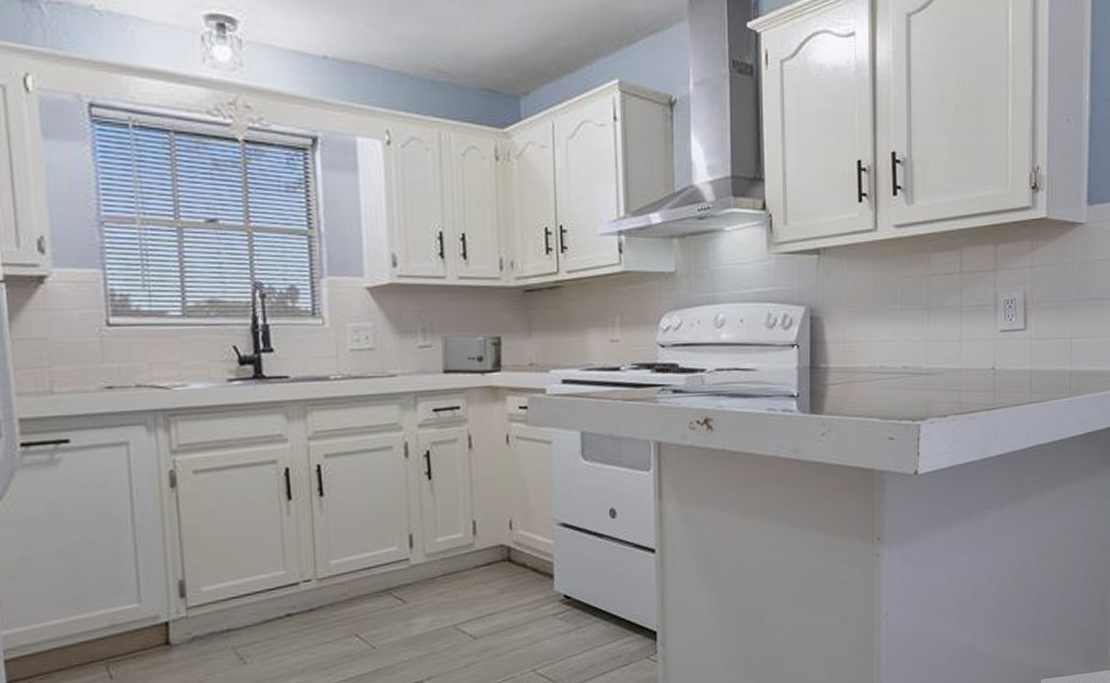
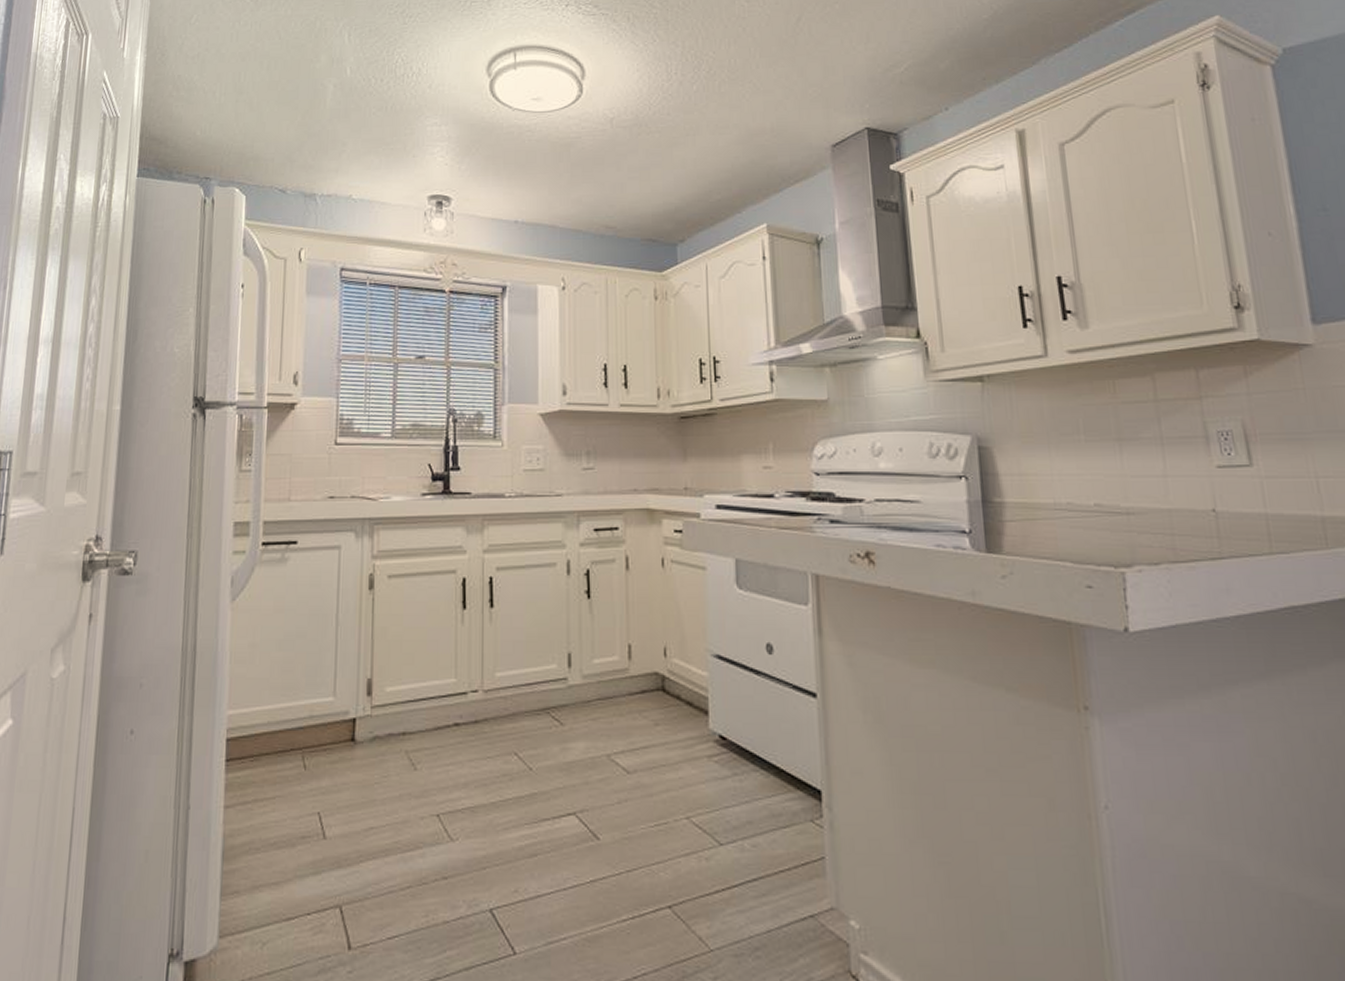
toaster: present [441,334,503,375] -> none [603,459,659,497]

